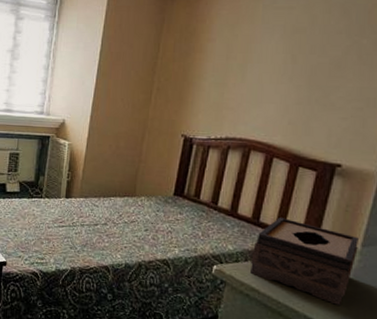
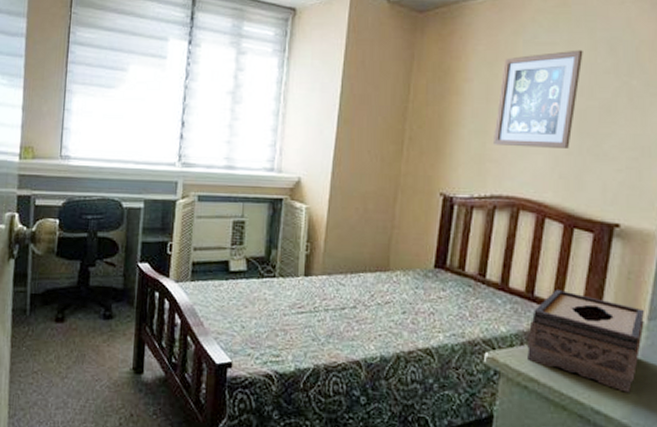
wall art: none [230,13,318,99] -> present [492,50,583,148]

